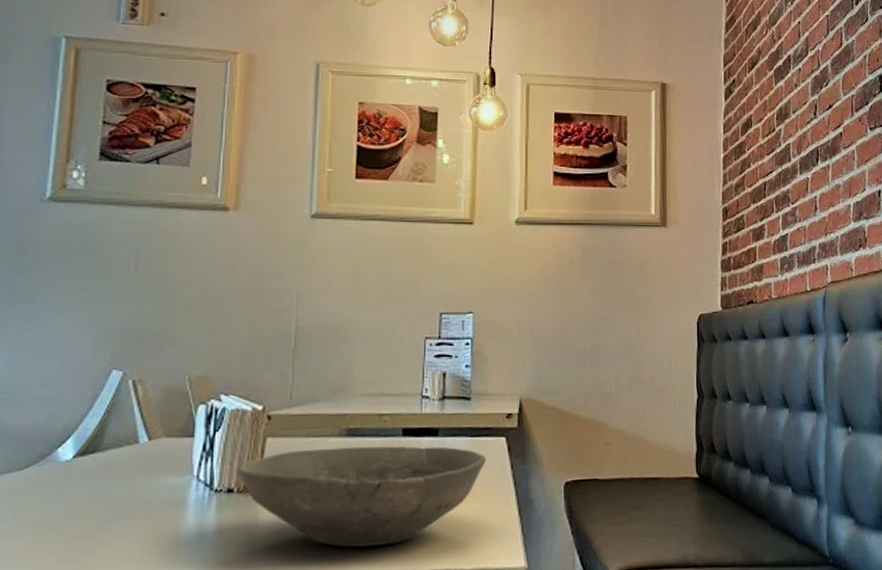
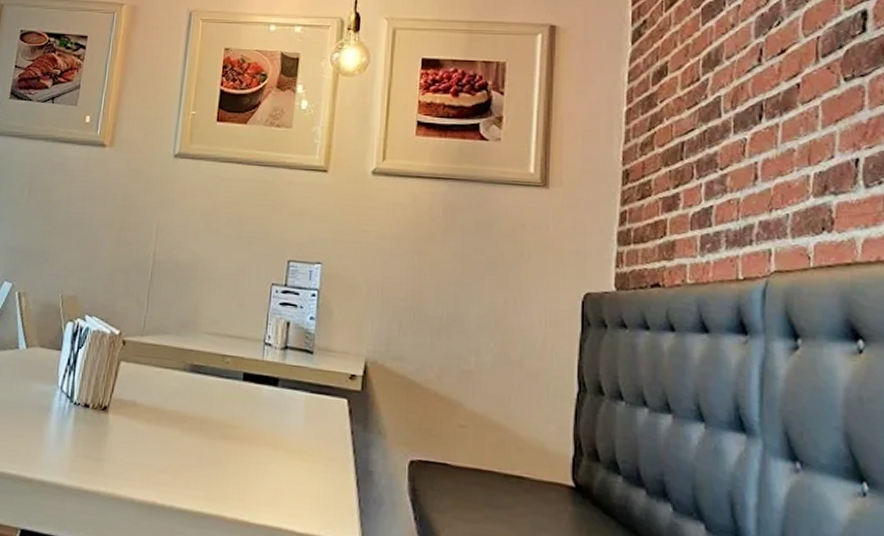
bowl: present [237,446,487,548] -> none [93,377,326,489]

